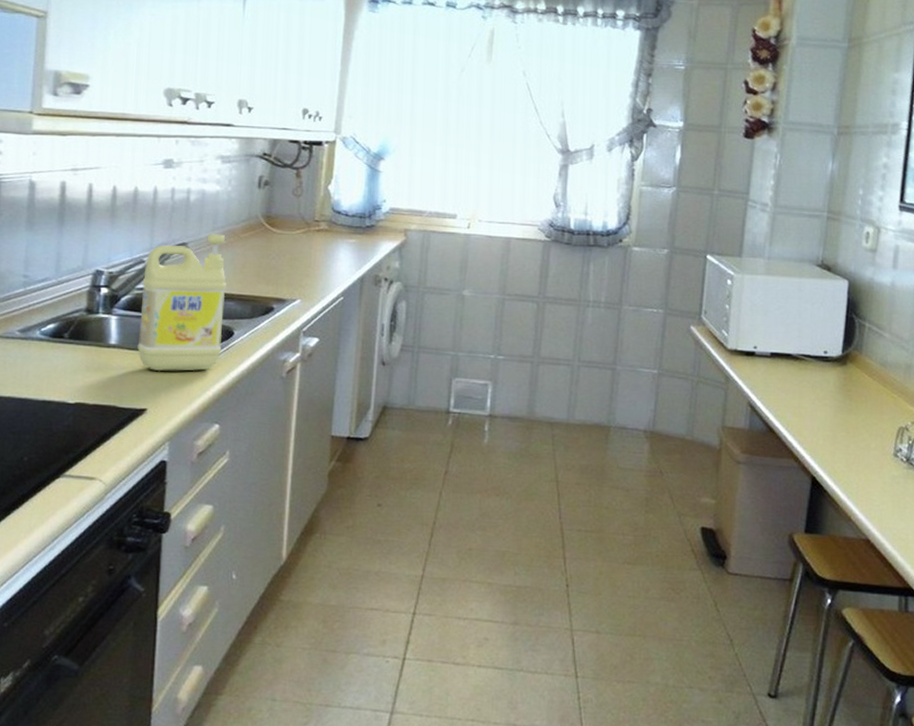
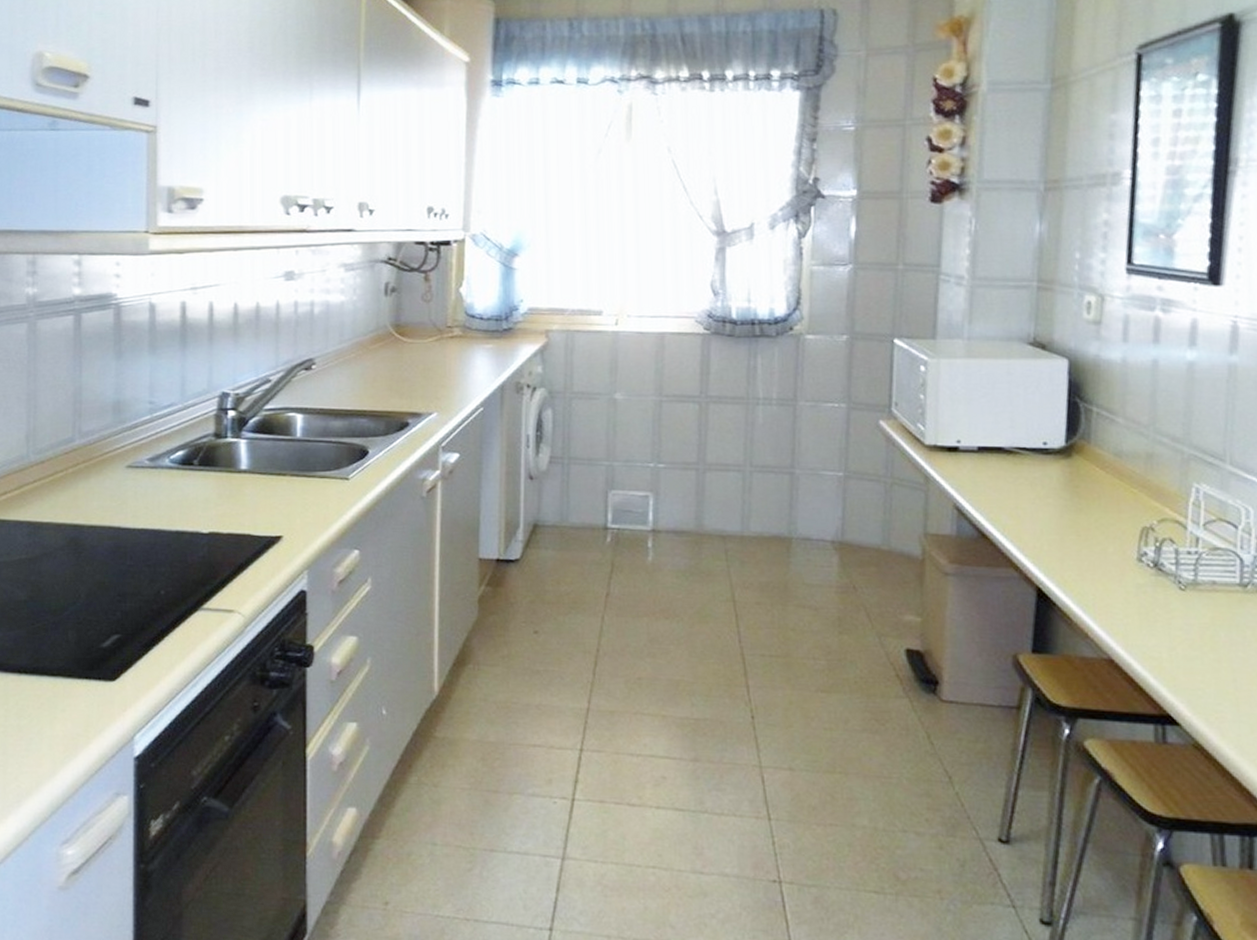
detergent: present [137,234,226,372] -> none [269,347,358,497]

